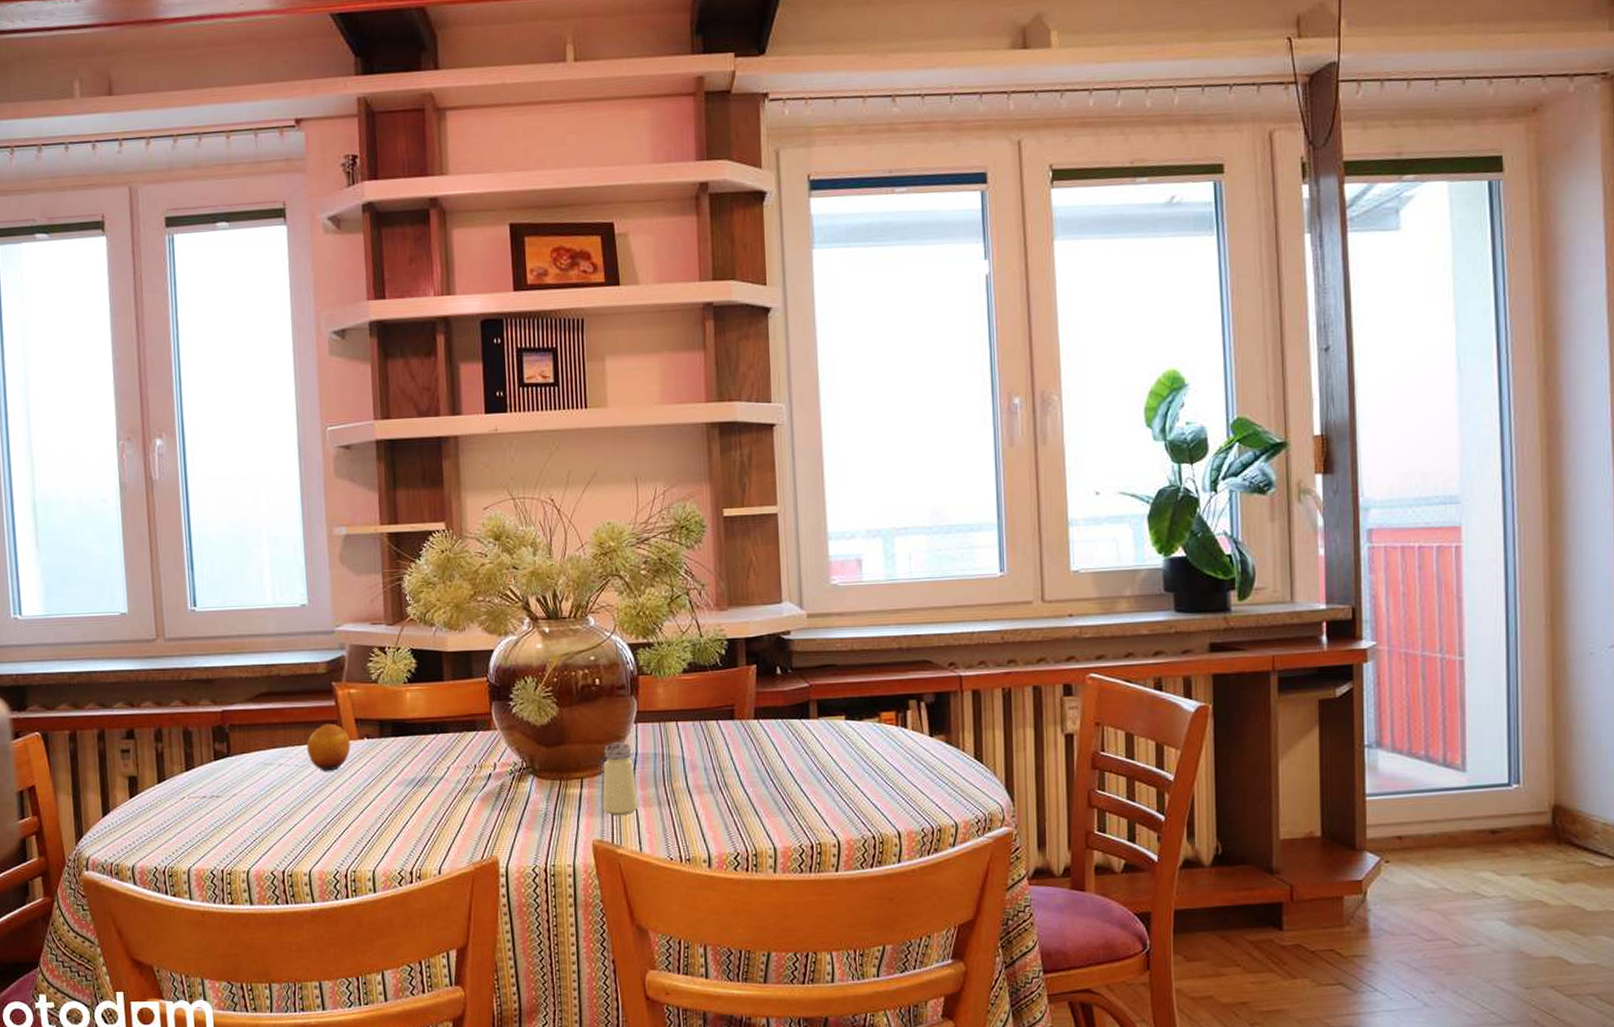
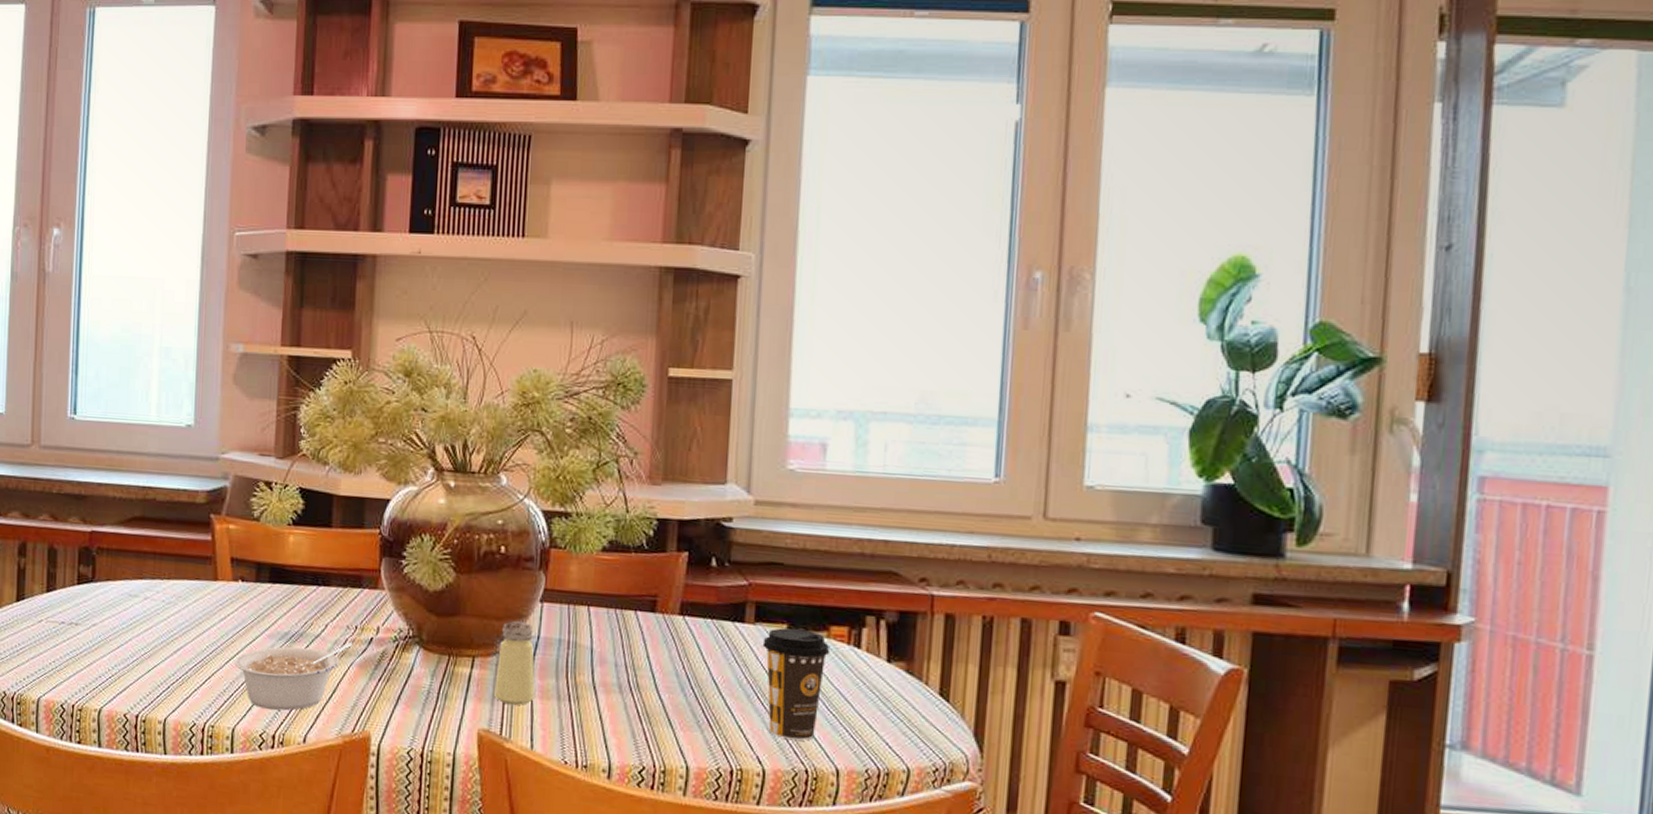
fruit: present [307,723,351,771] -> none [176,559,223,612]
legume: none [368,780,474,849] -> present [234,642,353,711]
coffee cup: none [826,718,883,813] -> present [762,628,830,741]

